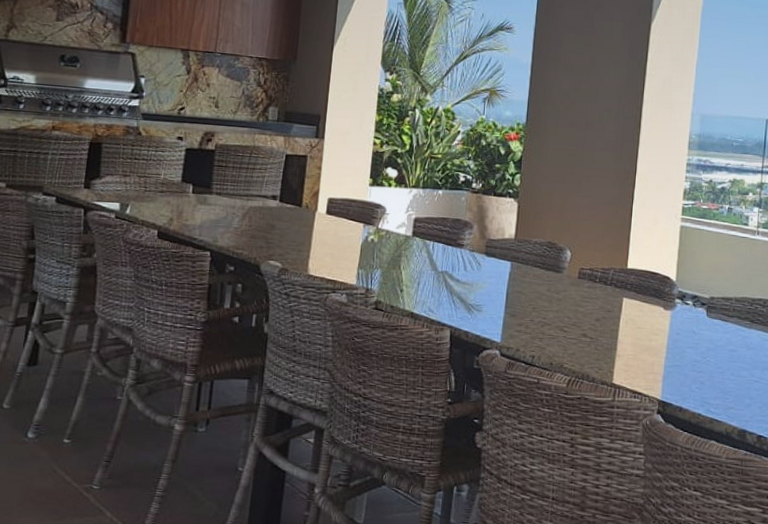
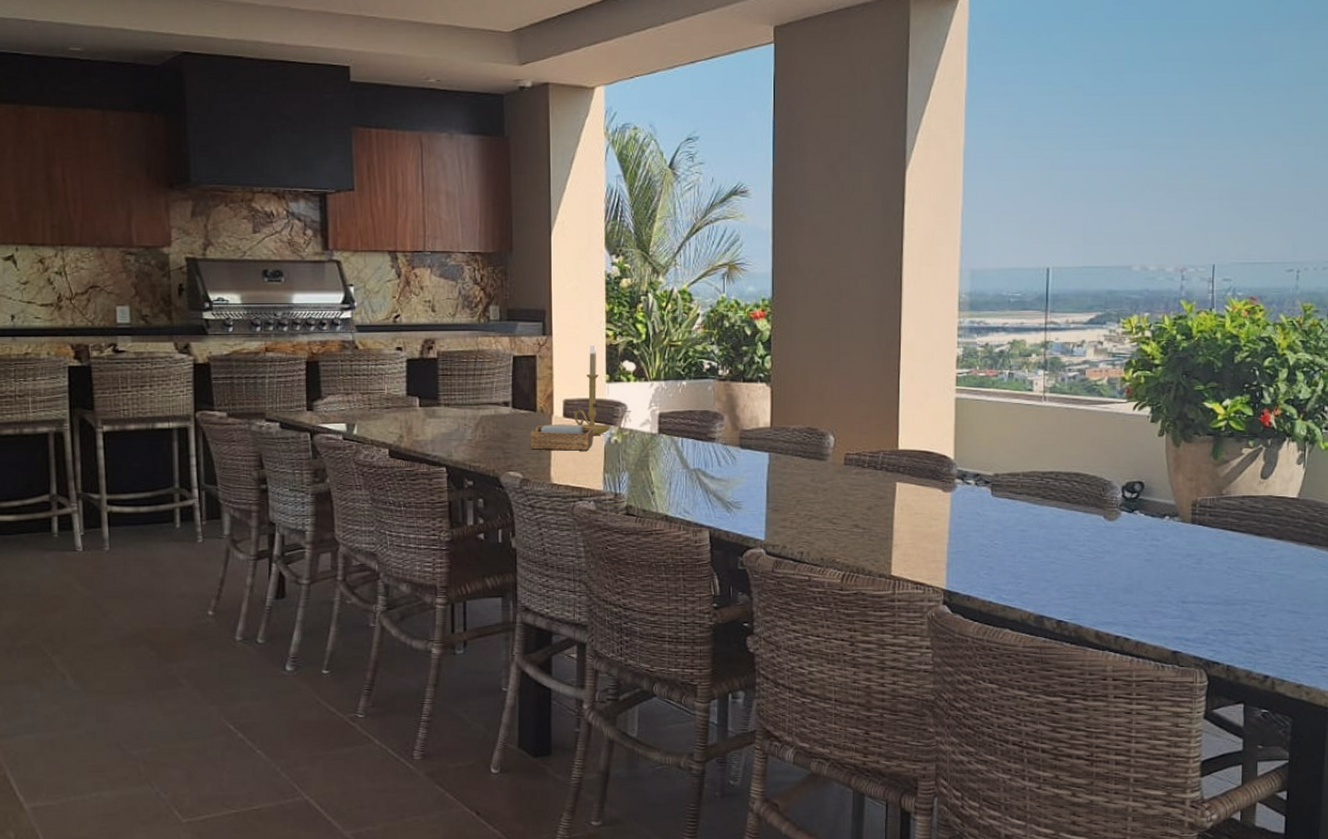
napkin holder: none [292,219,354,247] -> present [529,424,595,451]
candle holder: none [336,150,370,233] -> present [574,344,611,435]

